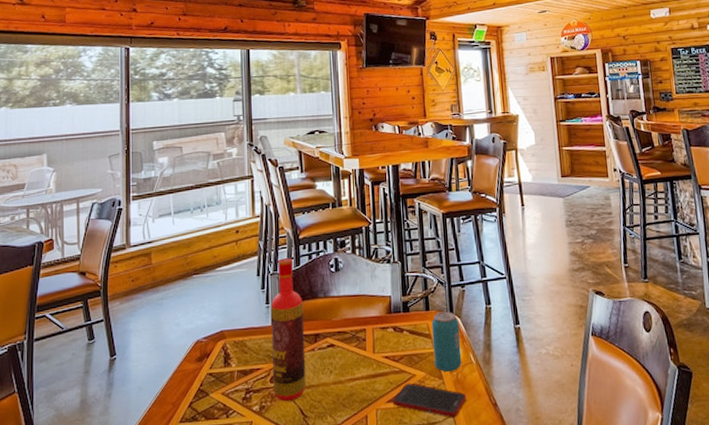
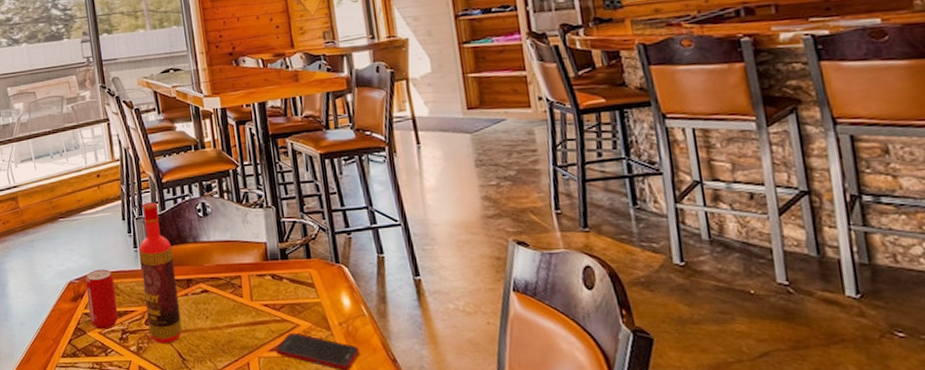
beverage can: none [213,326,244,390] -> present [85,269,119,330]
beverage can: present [431,311,462,373] -> none [314,259,352,324]

